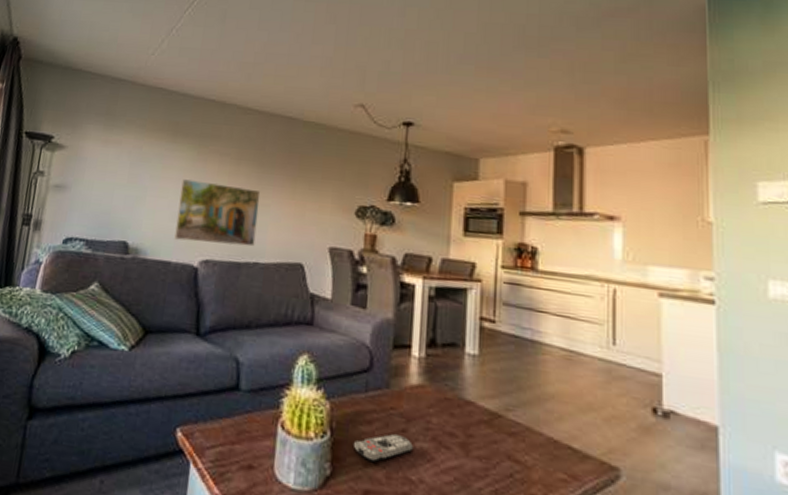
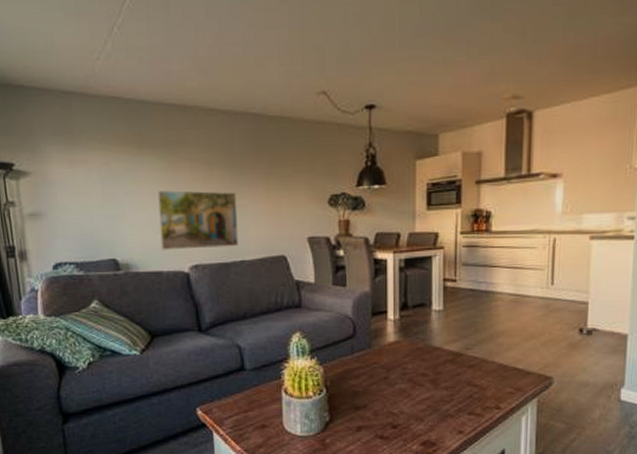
remote control: present [353,433,413,463] -> none [345,381,393,406]

